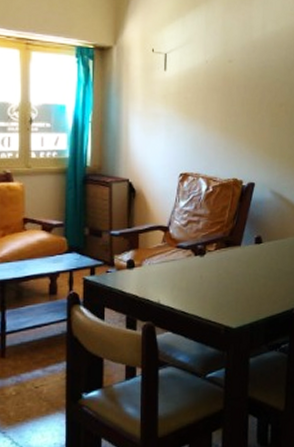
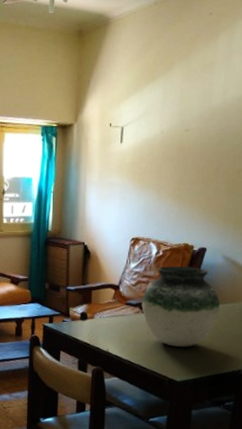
vase: none [193,203,271,290] -> present [141,266,220,347]

